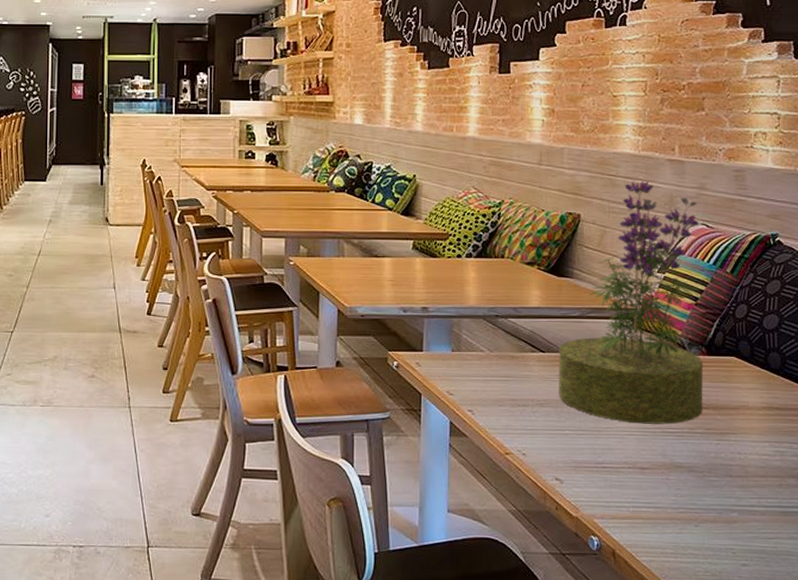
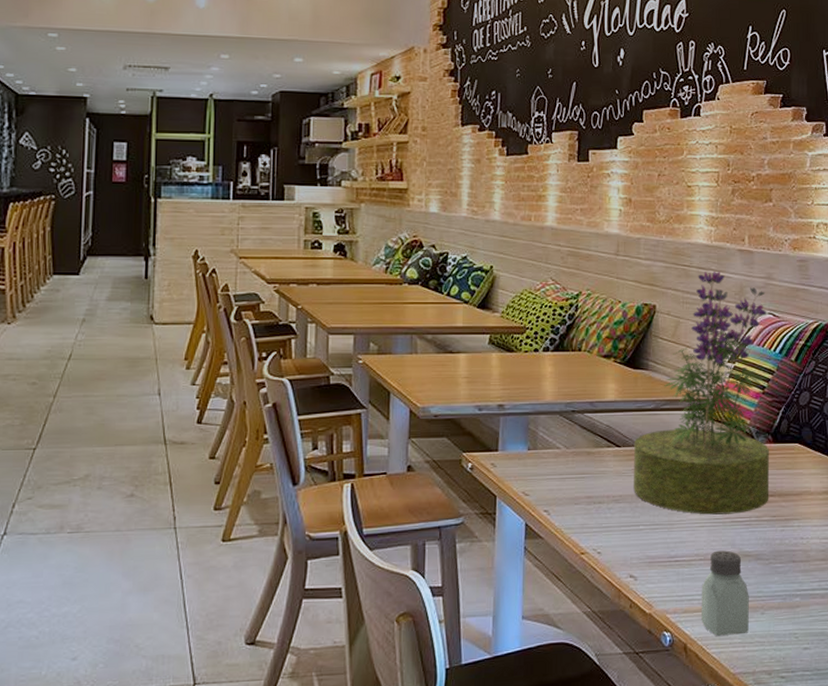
saltshaker: none [631,460,682,545] -> present [701,550,749,636]

